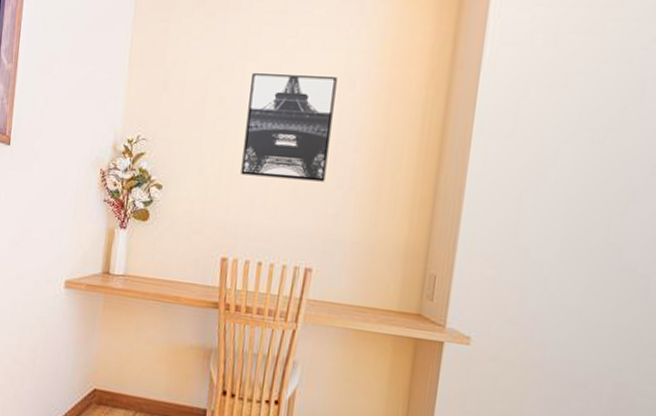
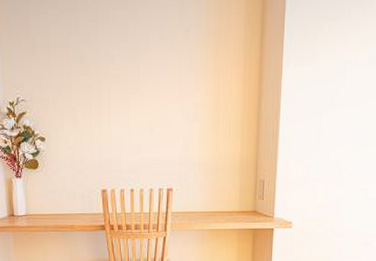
wall art: present [241,73,337,182] -> none [105,29,174,121]

